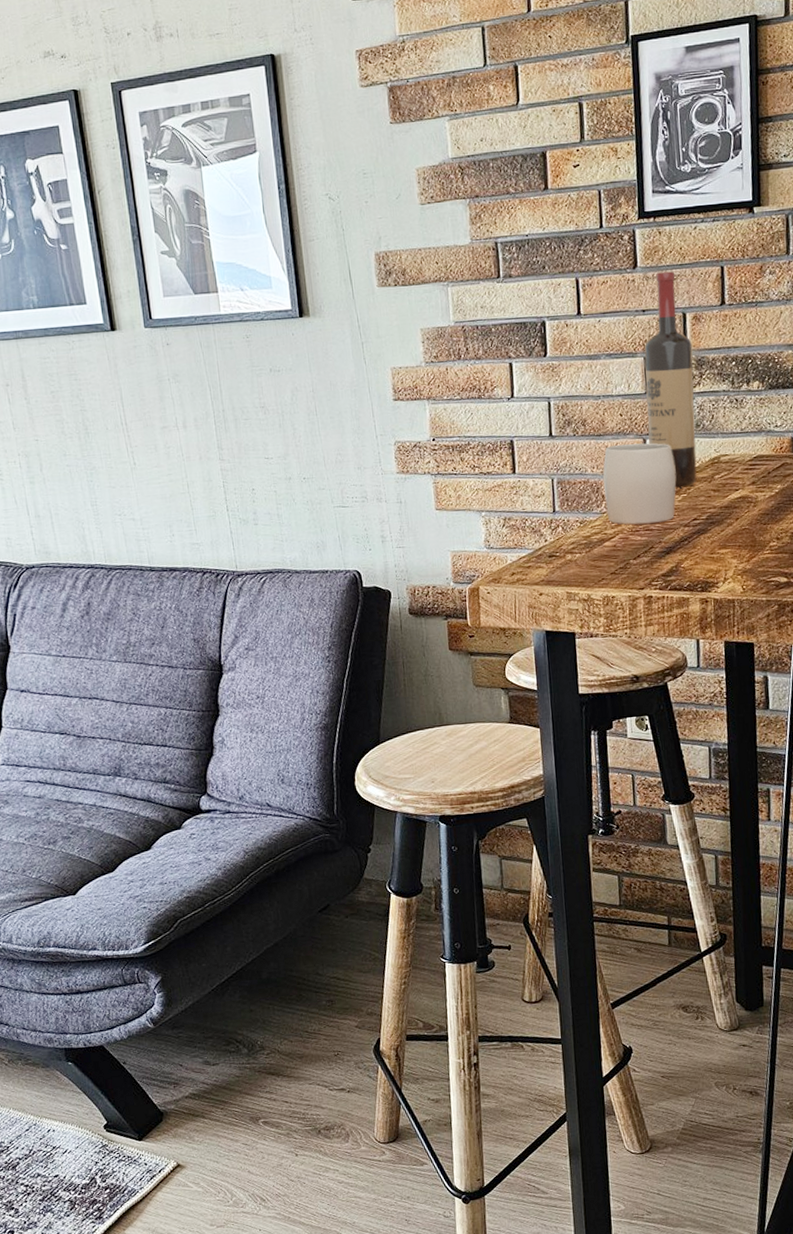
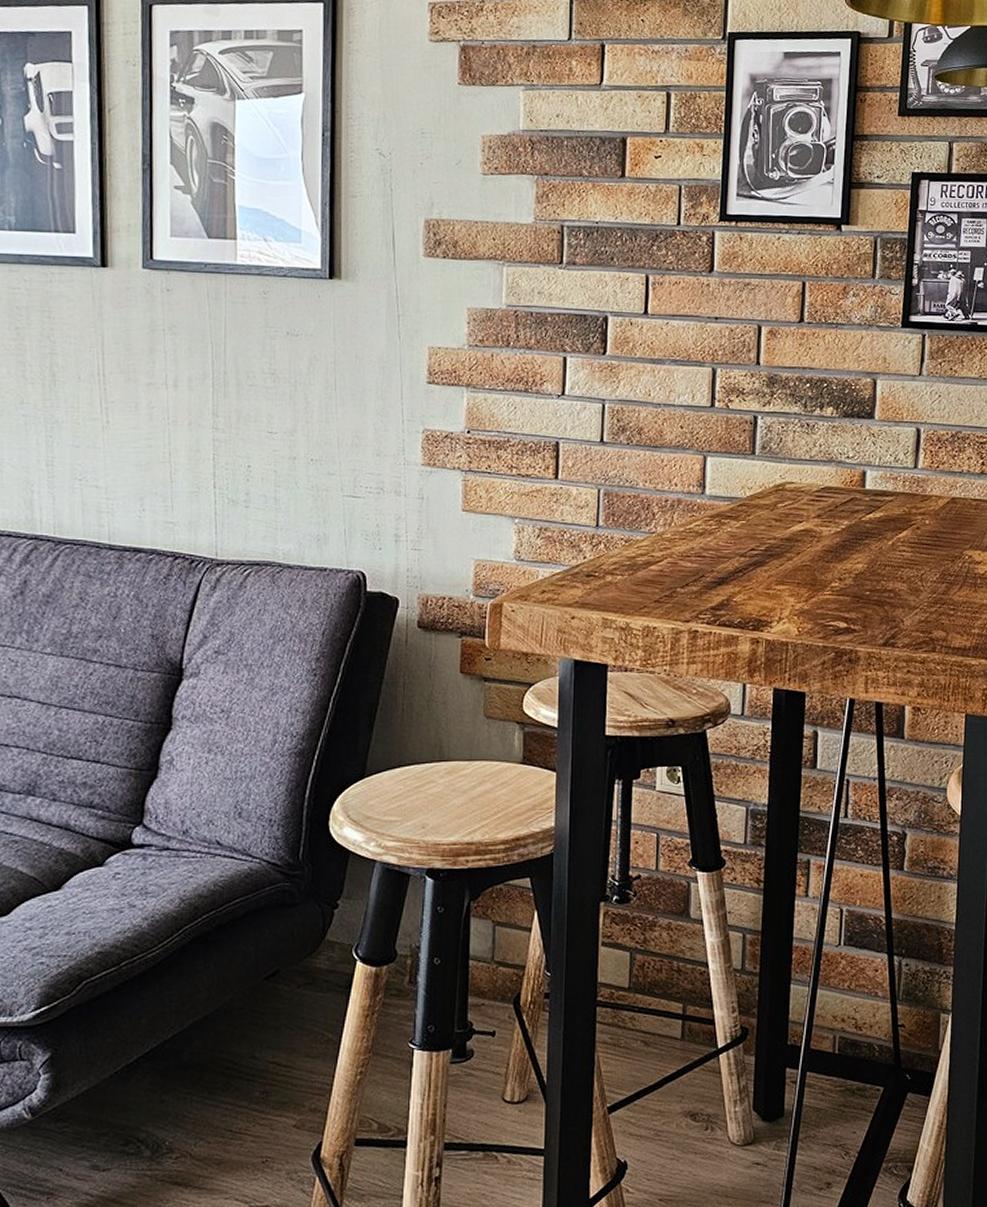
mug: present [602,443,677,525] -> none [655,459,736,550]
wine bottle: present [644,271,697,488] -> none [708,279,765,513]

